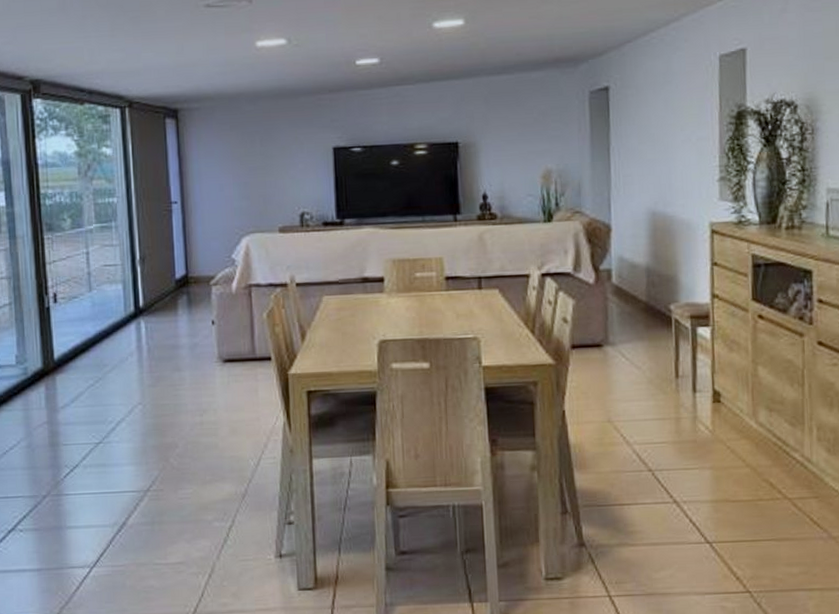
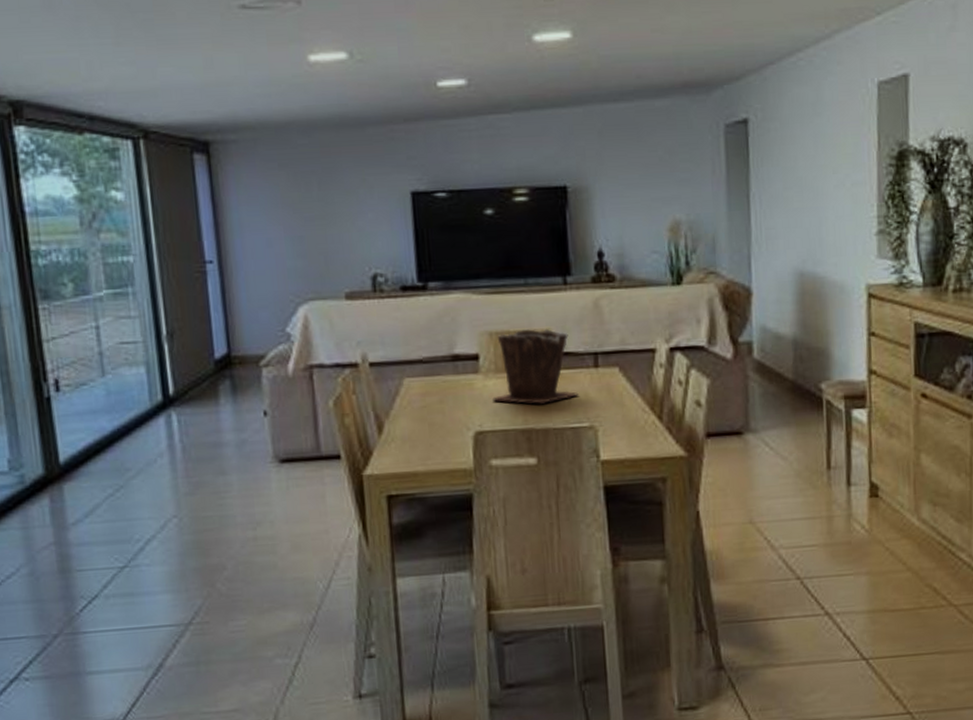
plant pot: none [393,257,465,319] -> present [491,328,579,404]

